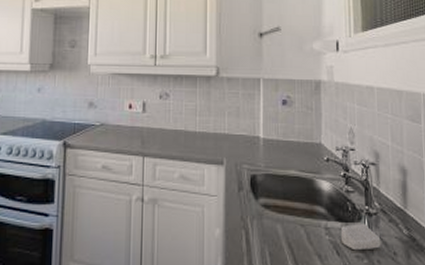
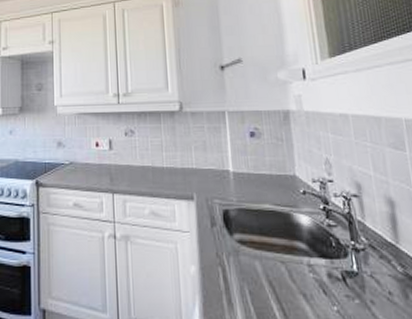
soap bar: present [340,223,381,251] -> none [325,259,373,290]

